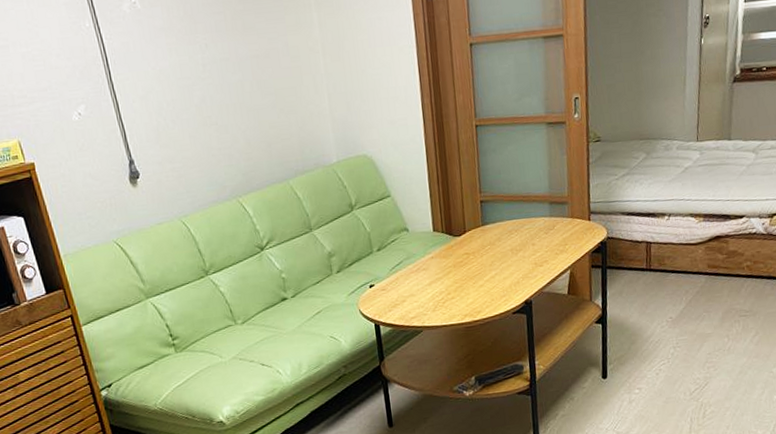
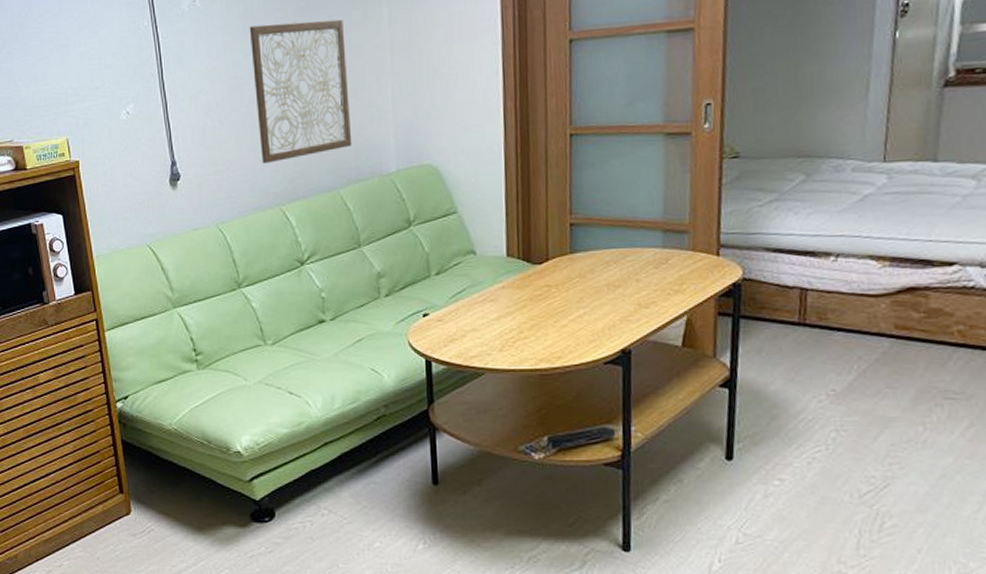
wall art: none [191,23,297,160] -> present [249,19,352,164]

